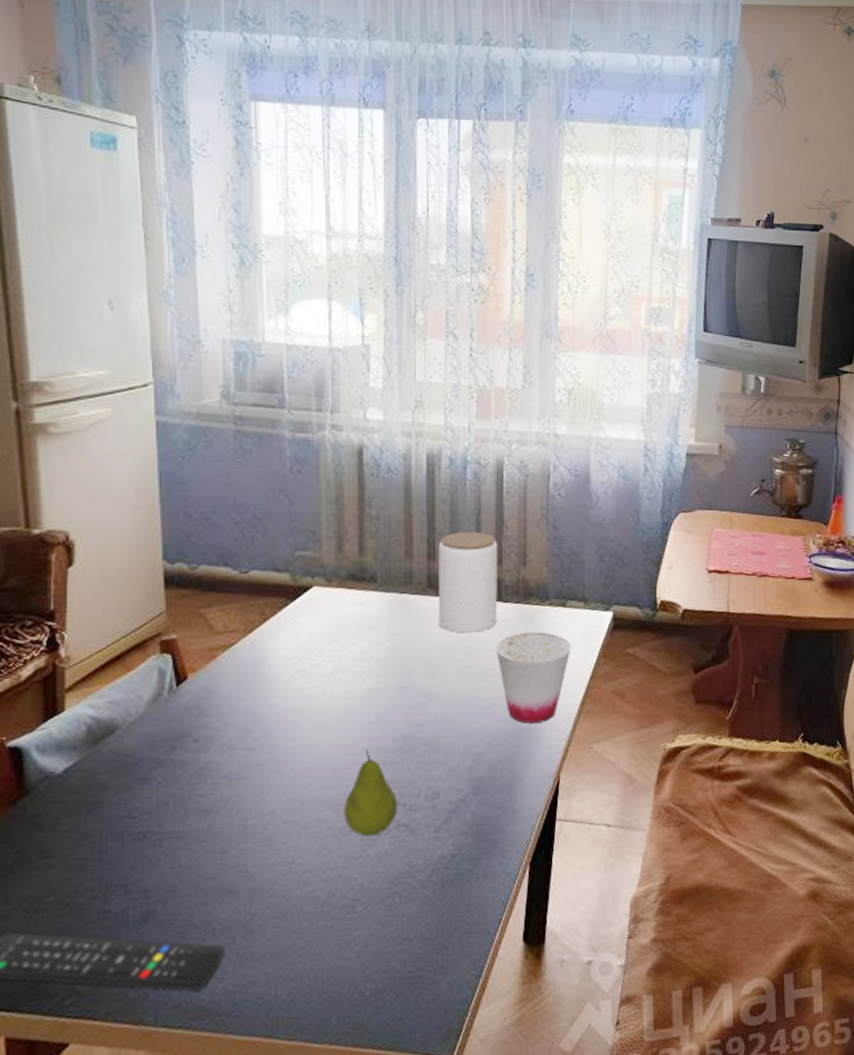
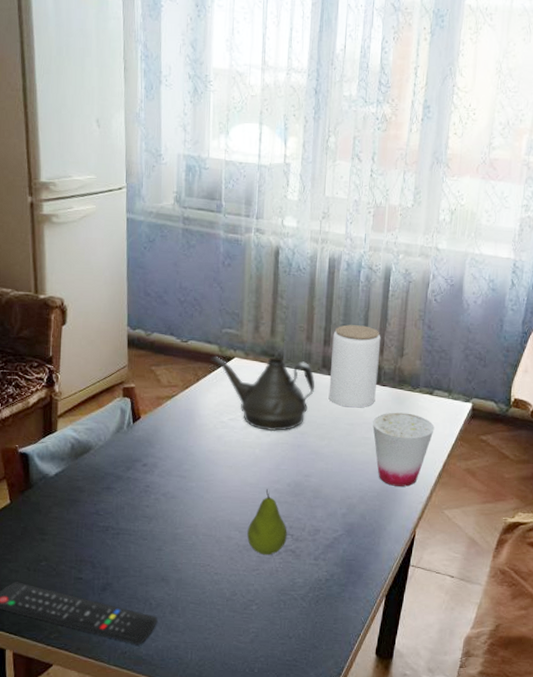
teapot: none [281,581,421,675] -> present [211,355,315,432]

